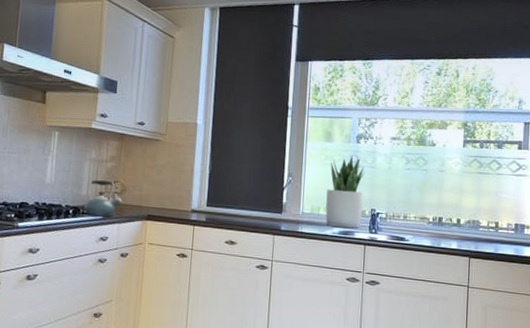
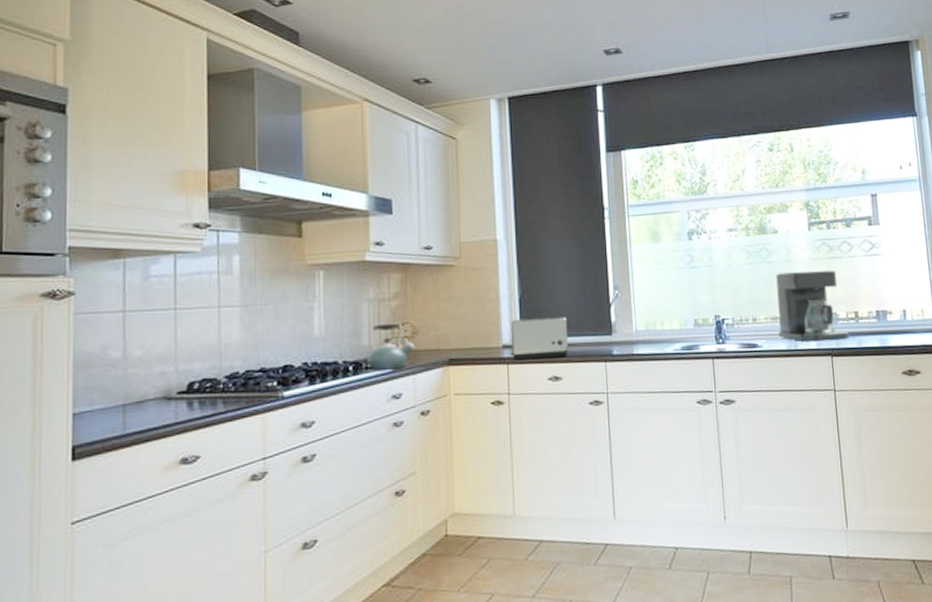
toaster: none [198,190,248,226] -> present [510,316,569,361]
planter: present [325,155,364,228] -> none [661,255,706,342]
coffee maker: none [424,180,488,245] -> present [776,270,850,342]

